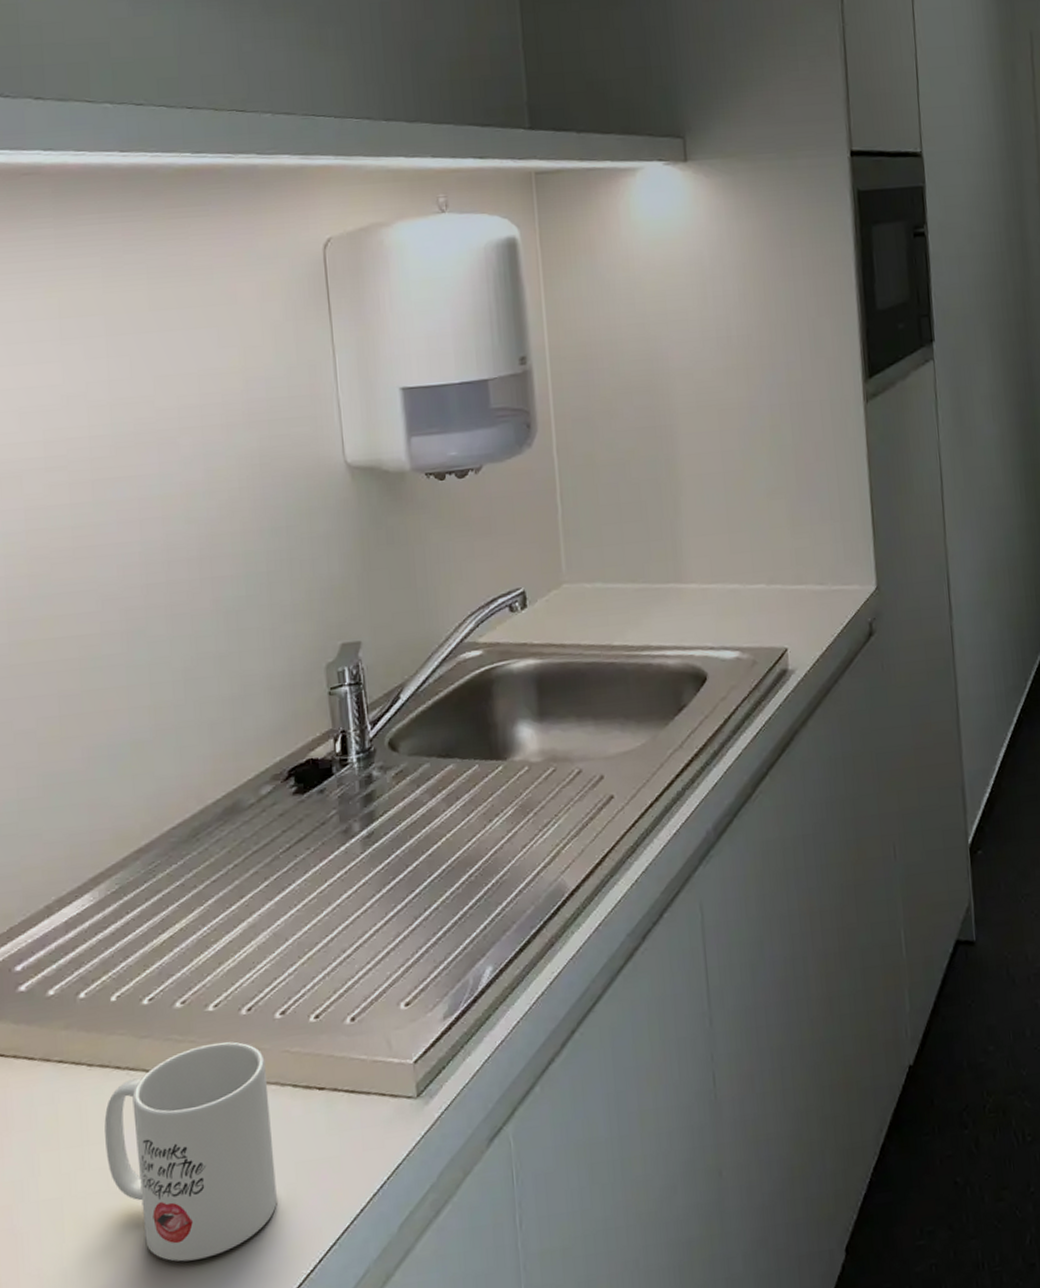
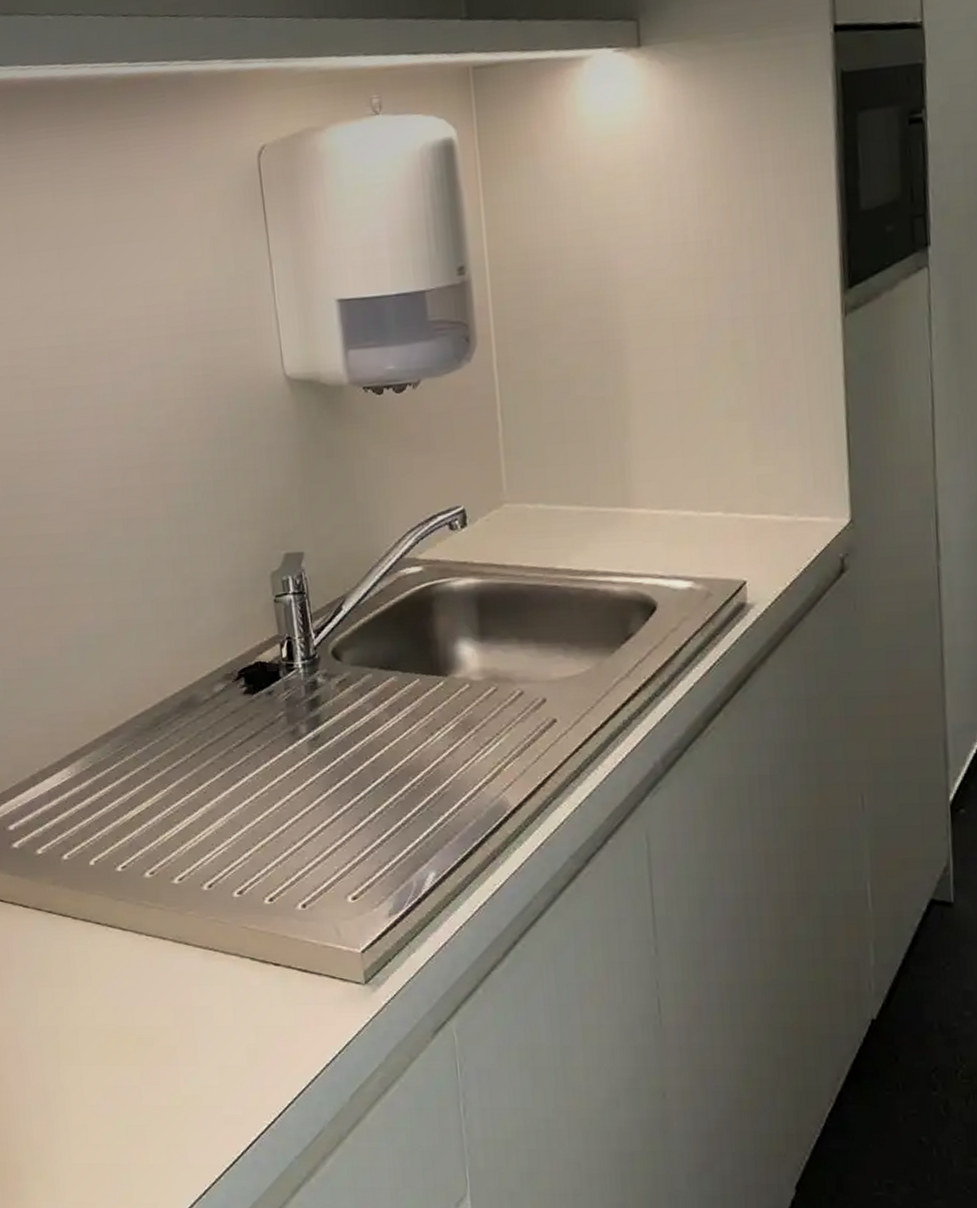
mug: present [104,1041,277,1262] -> none [89,912,240,1097]

